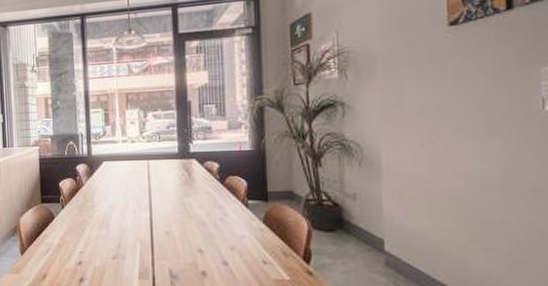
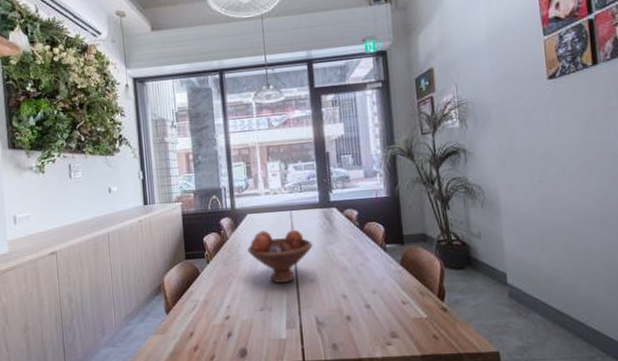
fruit bowl: none [102,178,170,234] -> present [247,229,313,284]

